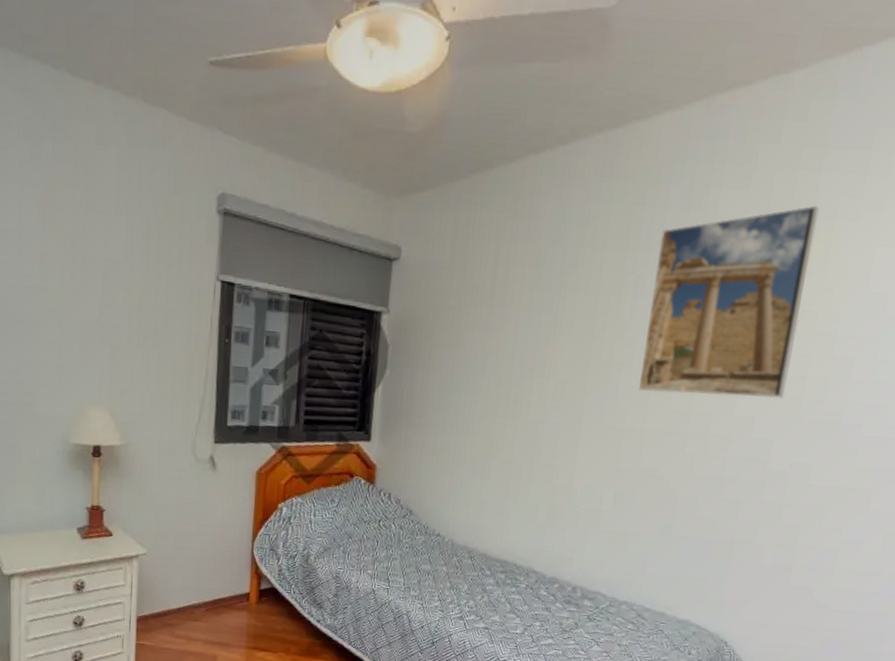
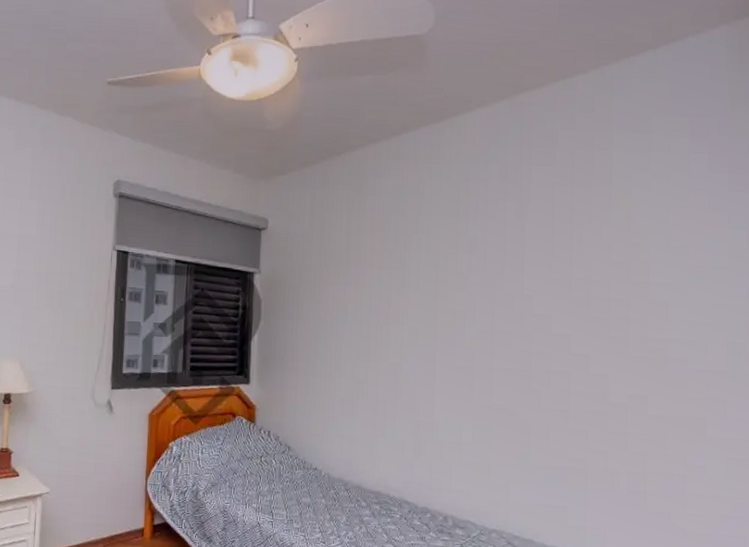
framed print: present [637,205,819,399] -> none [482,177,616,338]

